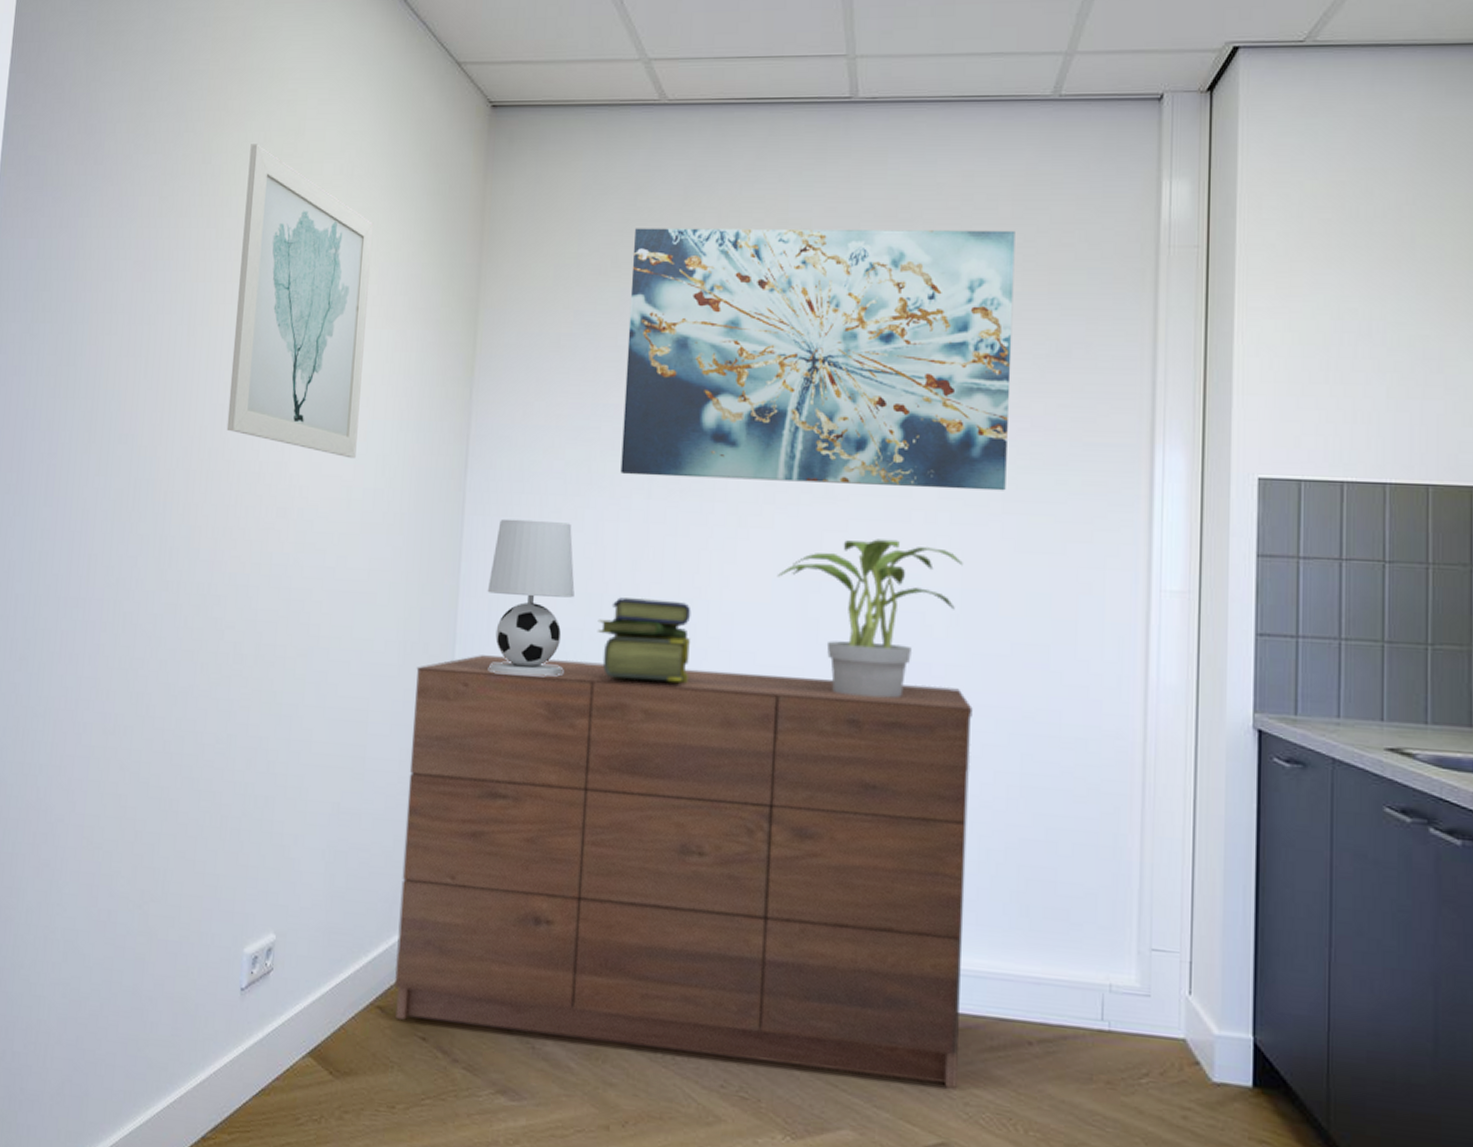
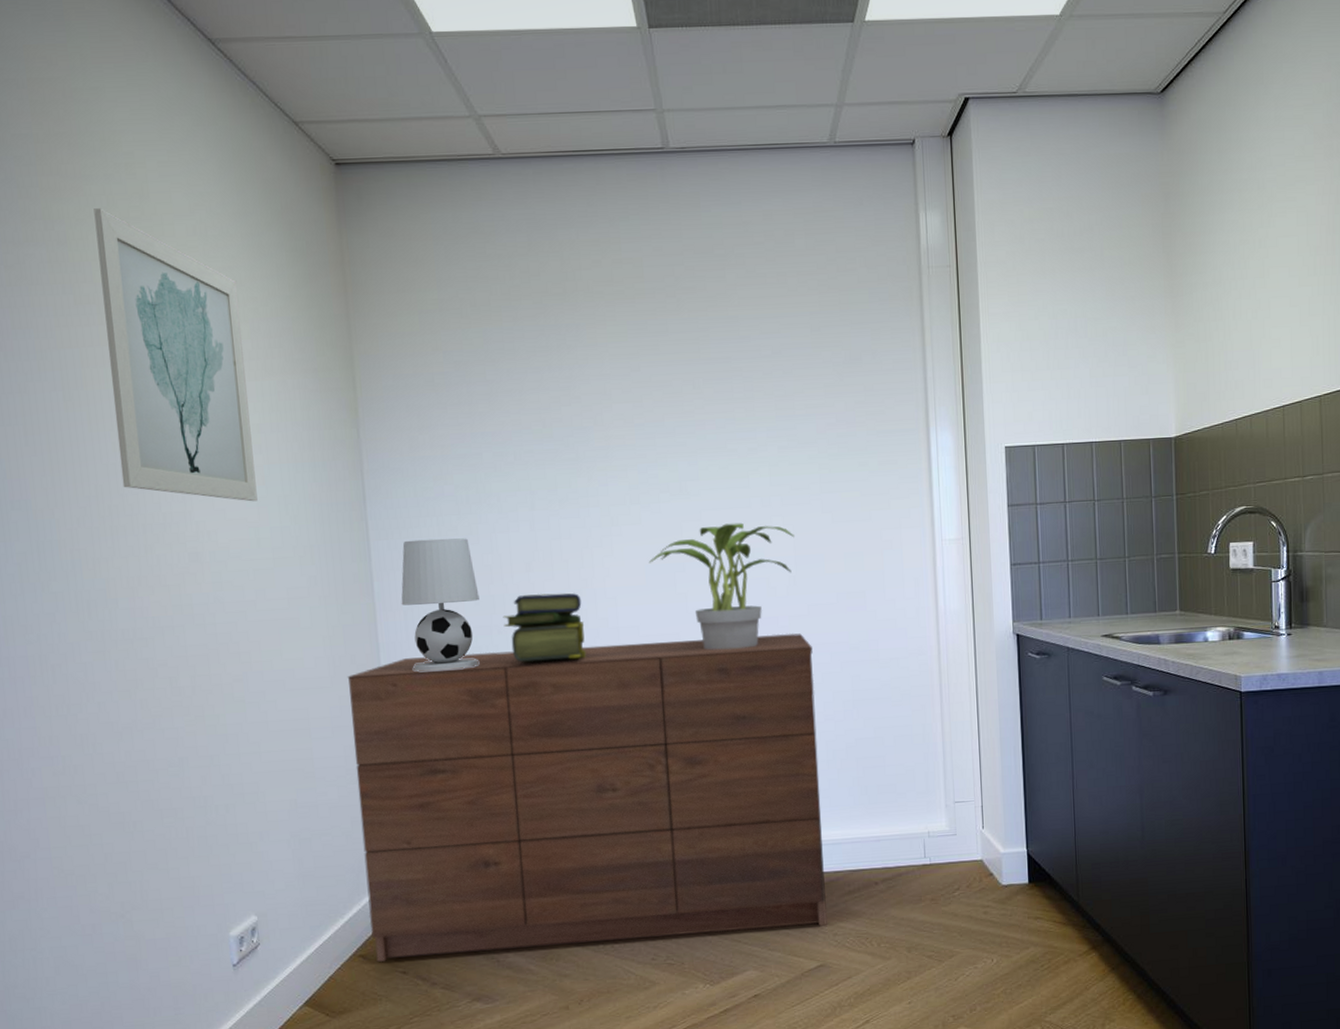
wall art: present [620,228,1015,491] -> none [488,260,822,492]

